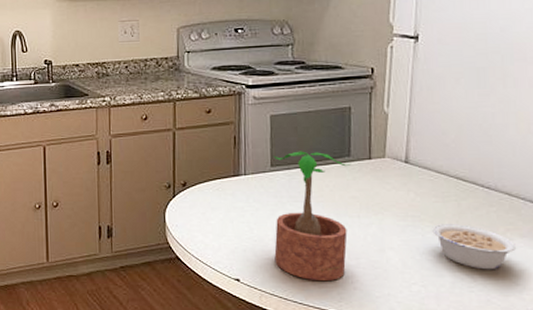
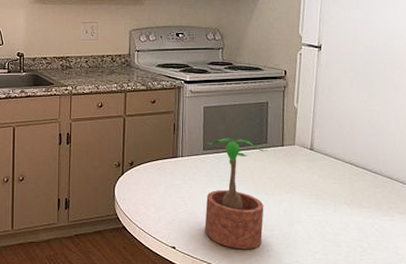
legume: present [432,224,516,270] -> none [331,202,396,242]

